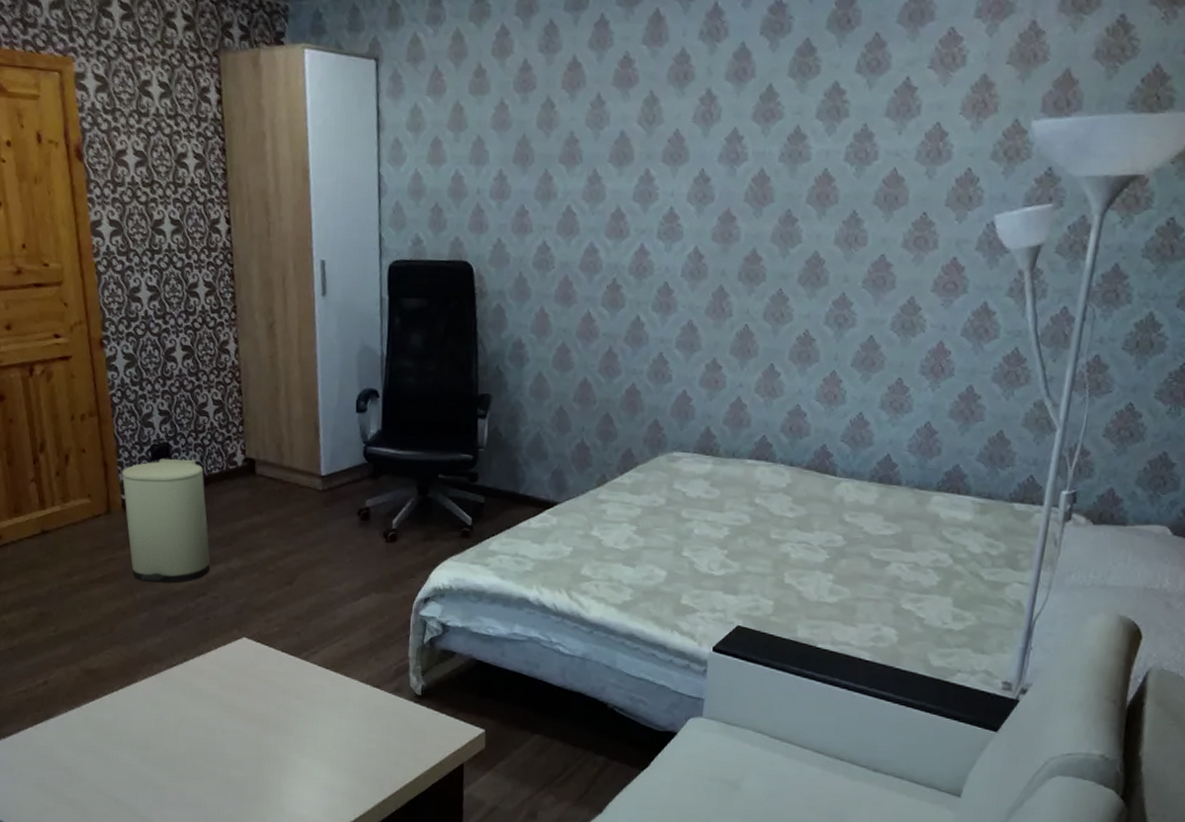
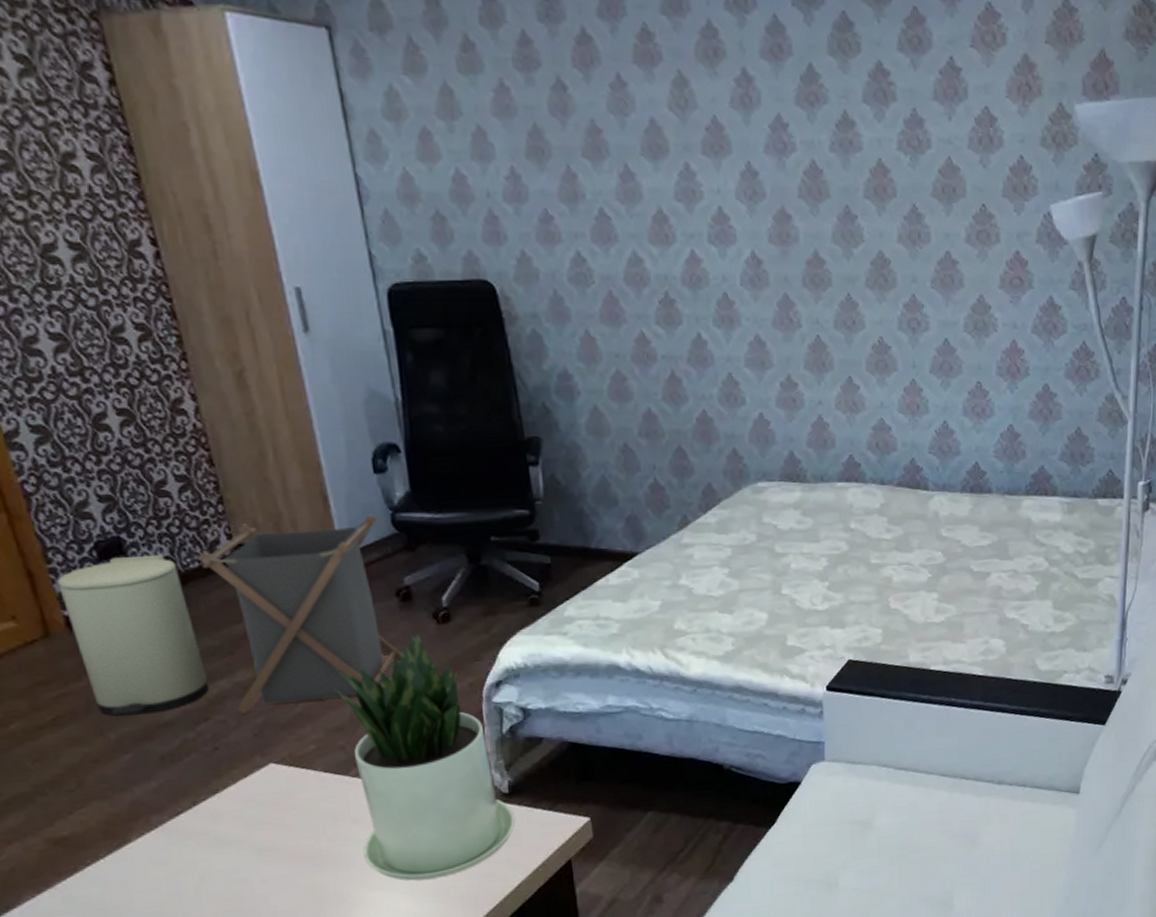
laundry basket: none [219,443,355,595] -> present [199,514,403,715]
planter: none [299,548,423,758] -> present [333,634,515,881]

